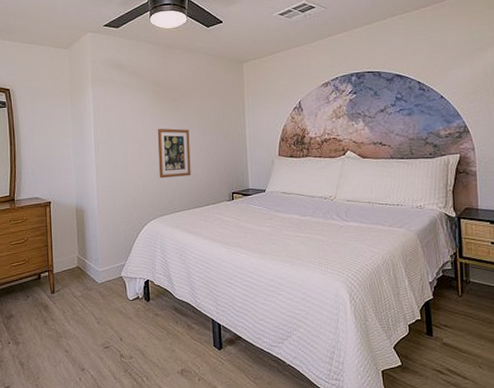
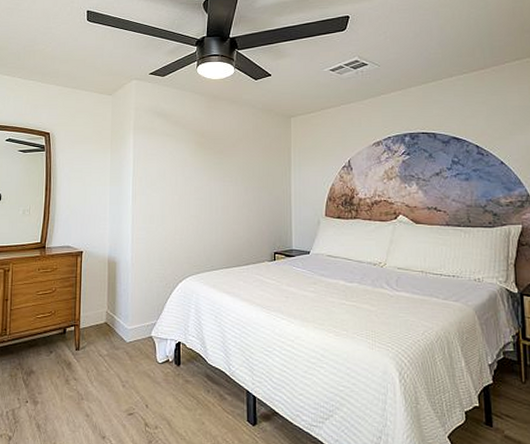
wall art: present [157,128,191,179] -> none [197,180,232,234]

